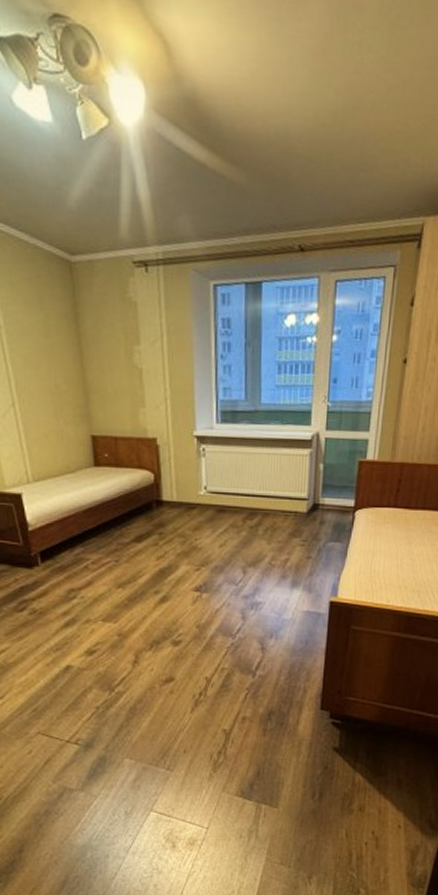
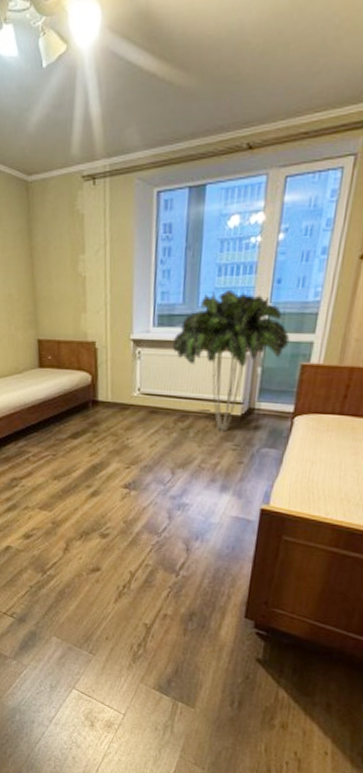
indoor plant: none [237,387,348,528] -> present [172,289,290,432]

